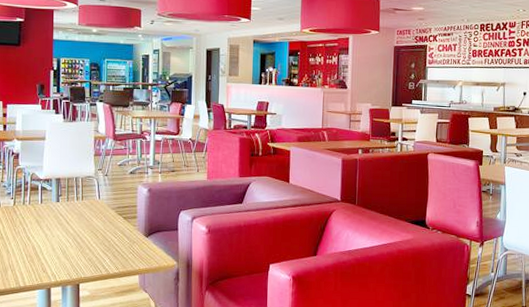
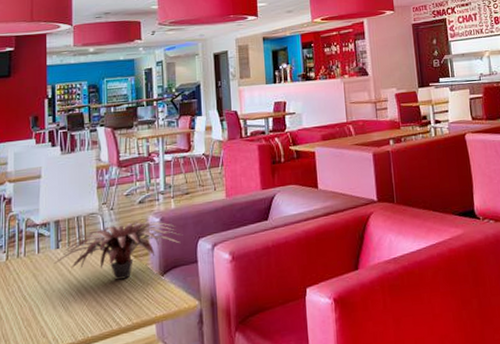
plant: none [54,189,167,235] -> present [53,220,183,280]

